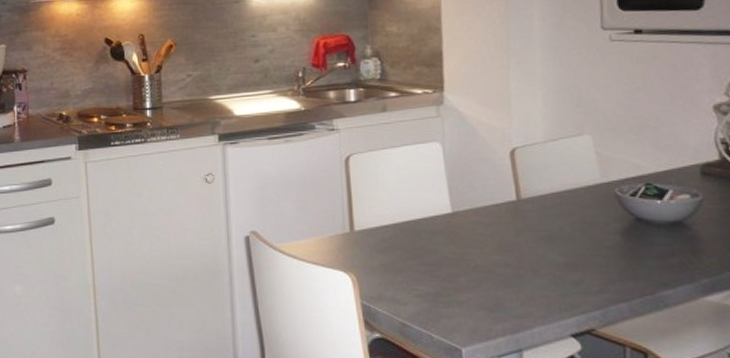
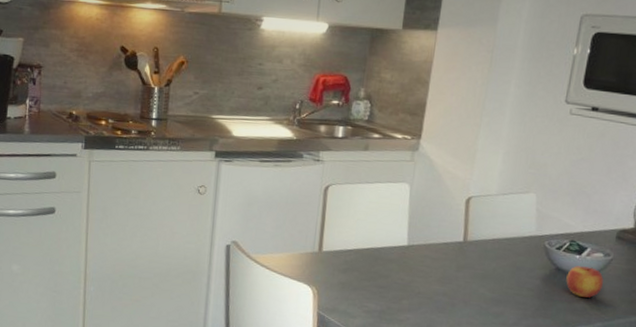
apple: none [651,212,699,249] -> present [566,266,604,298]

